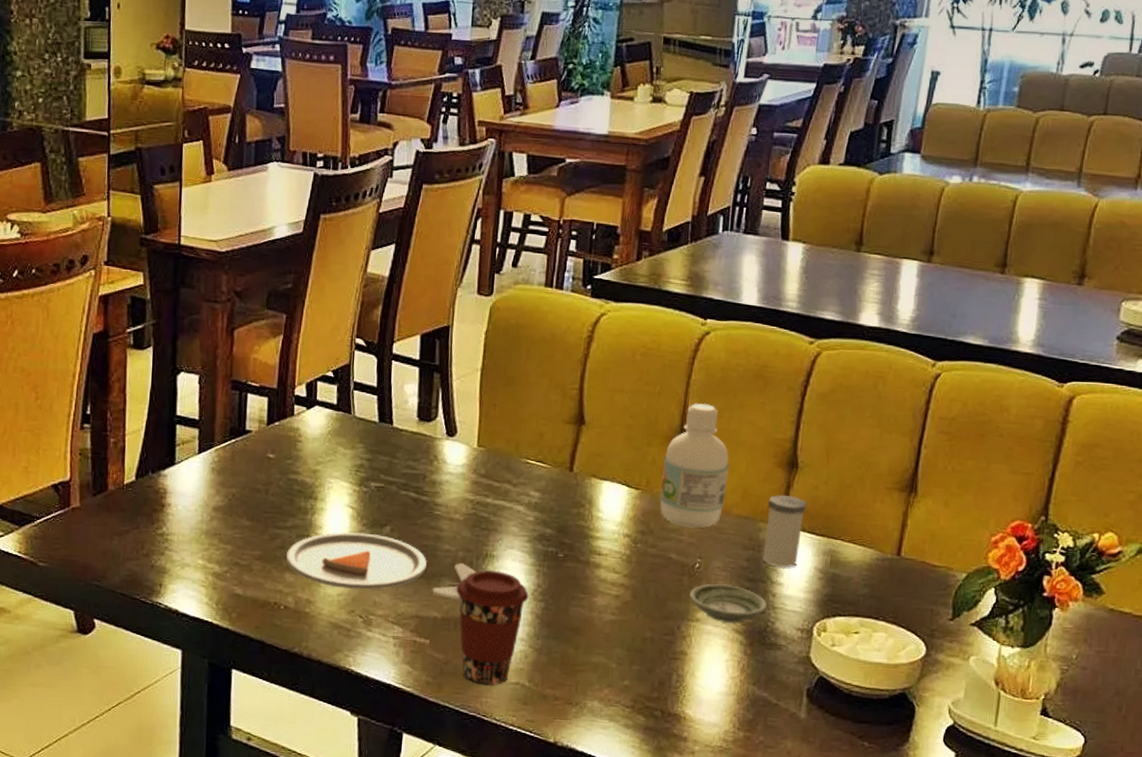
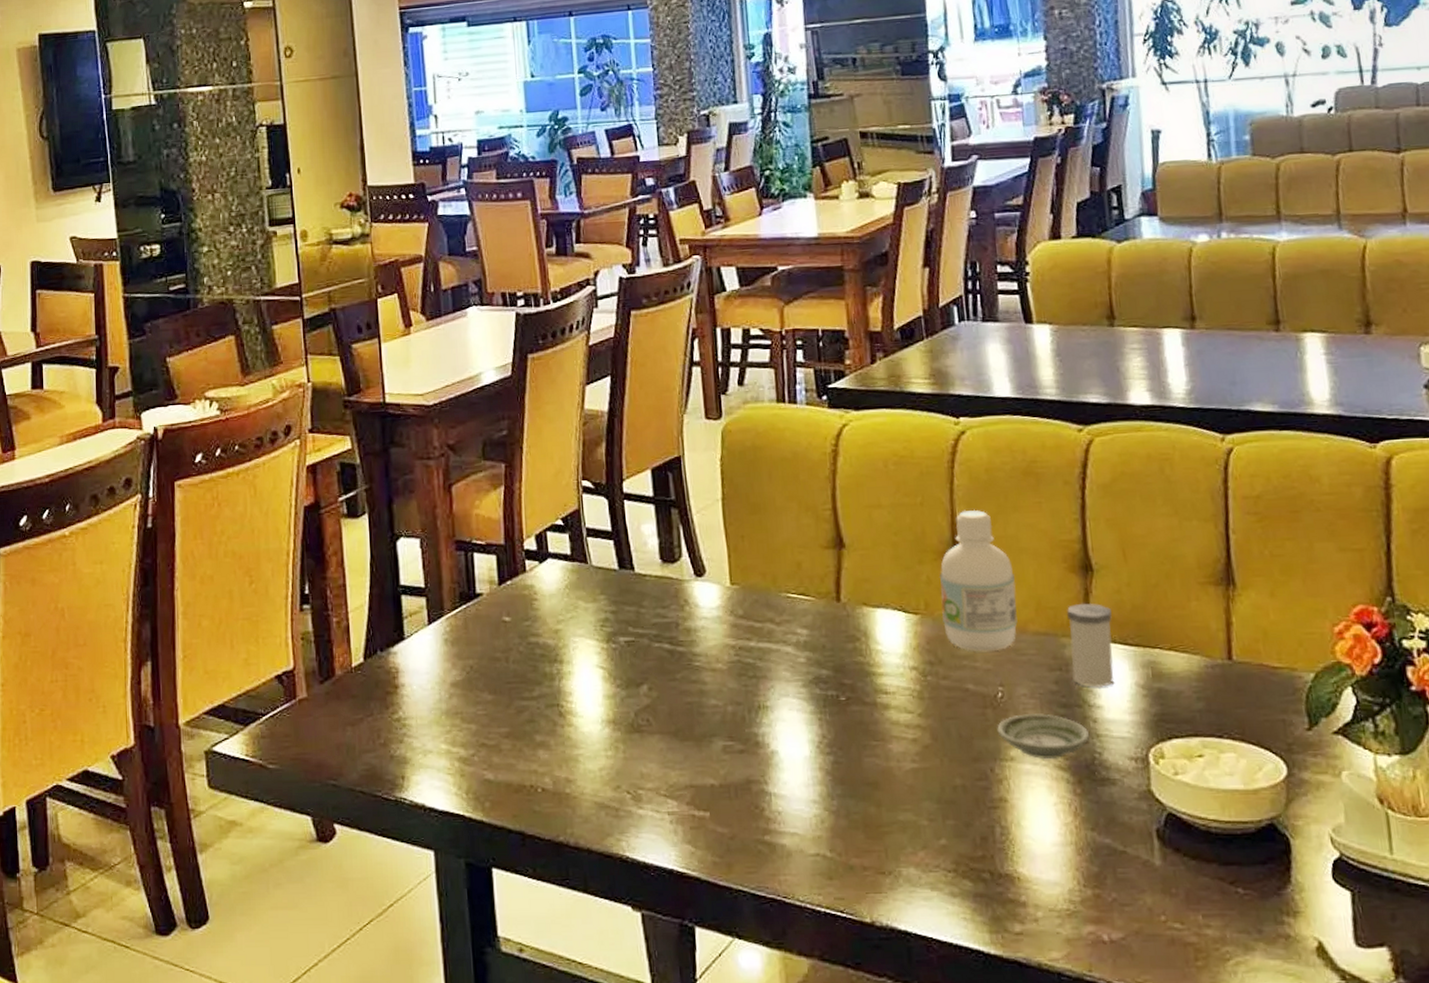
dinner plate: present [285,532,476,599] -> none [536,695,750,762]
coffee cup: present [456,570,529,686] -> none [731,723,815,860]

